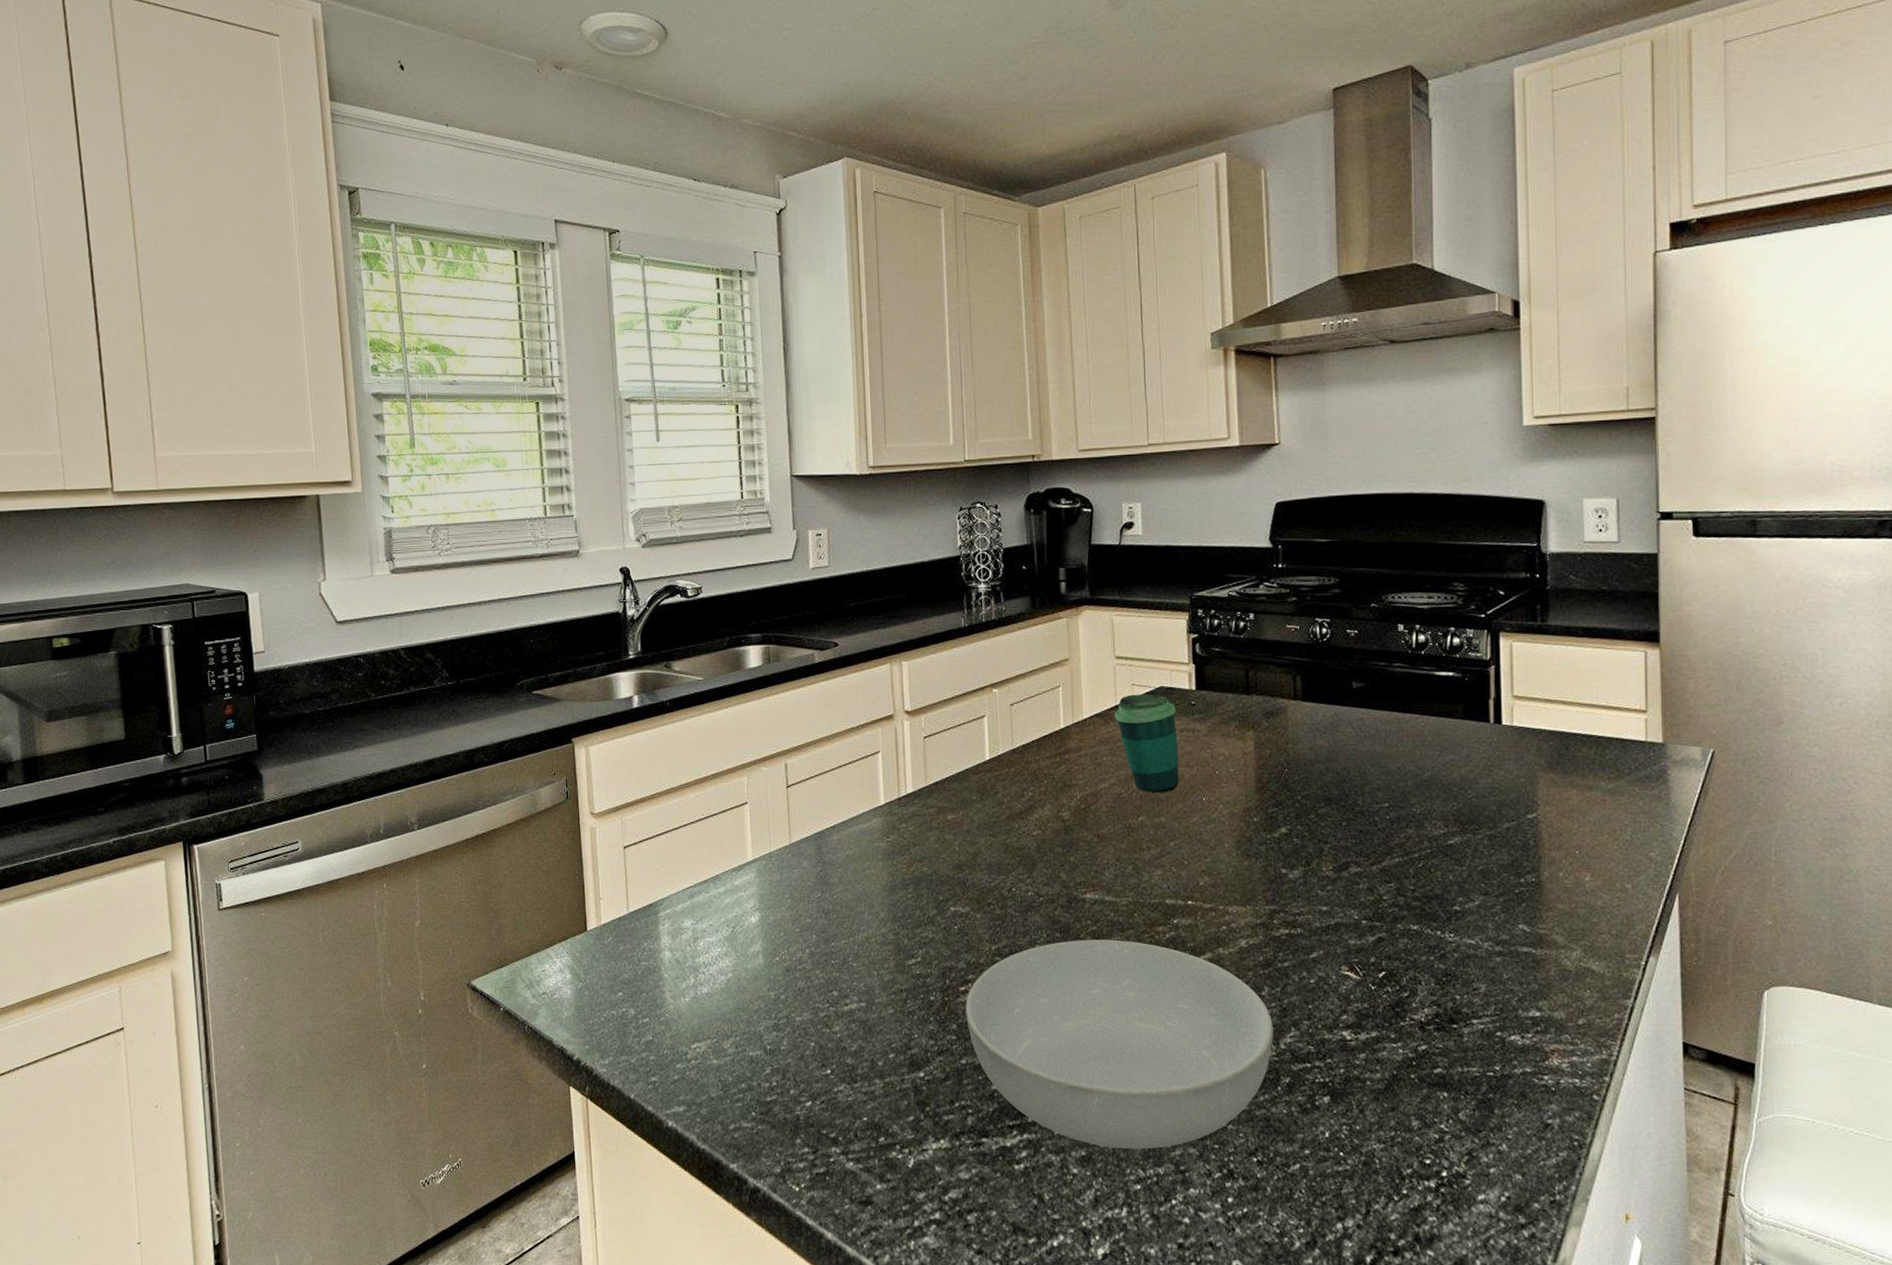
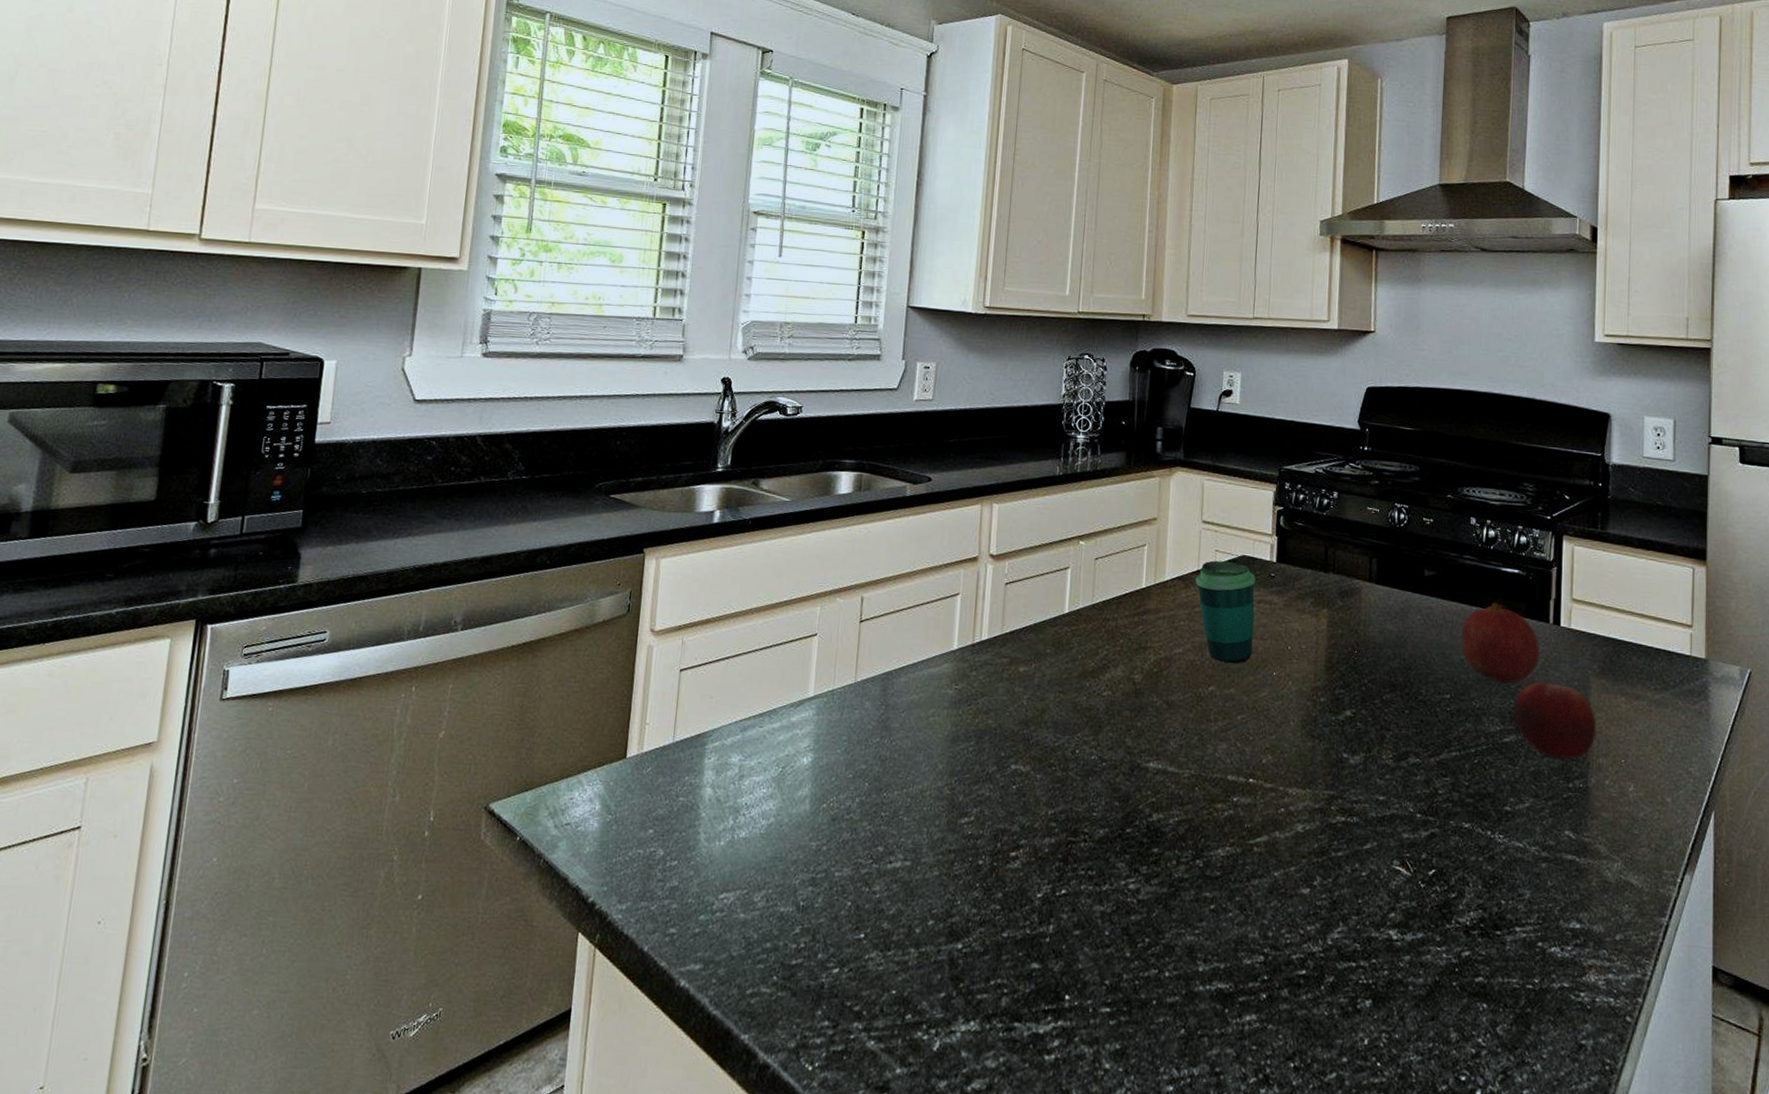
serving bowl: present [965,939,1273,1149] -> none [1013,811,1322,1046]
fruit: none [1396,707,1482,787] -> present [1461,602,1540,684]
fruit: none [1457,777,1547,856] -> present [1514,678,1597,760]

